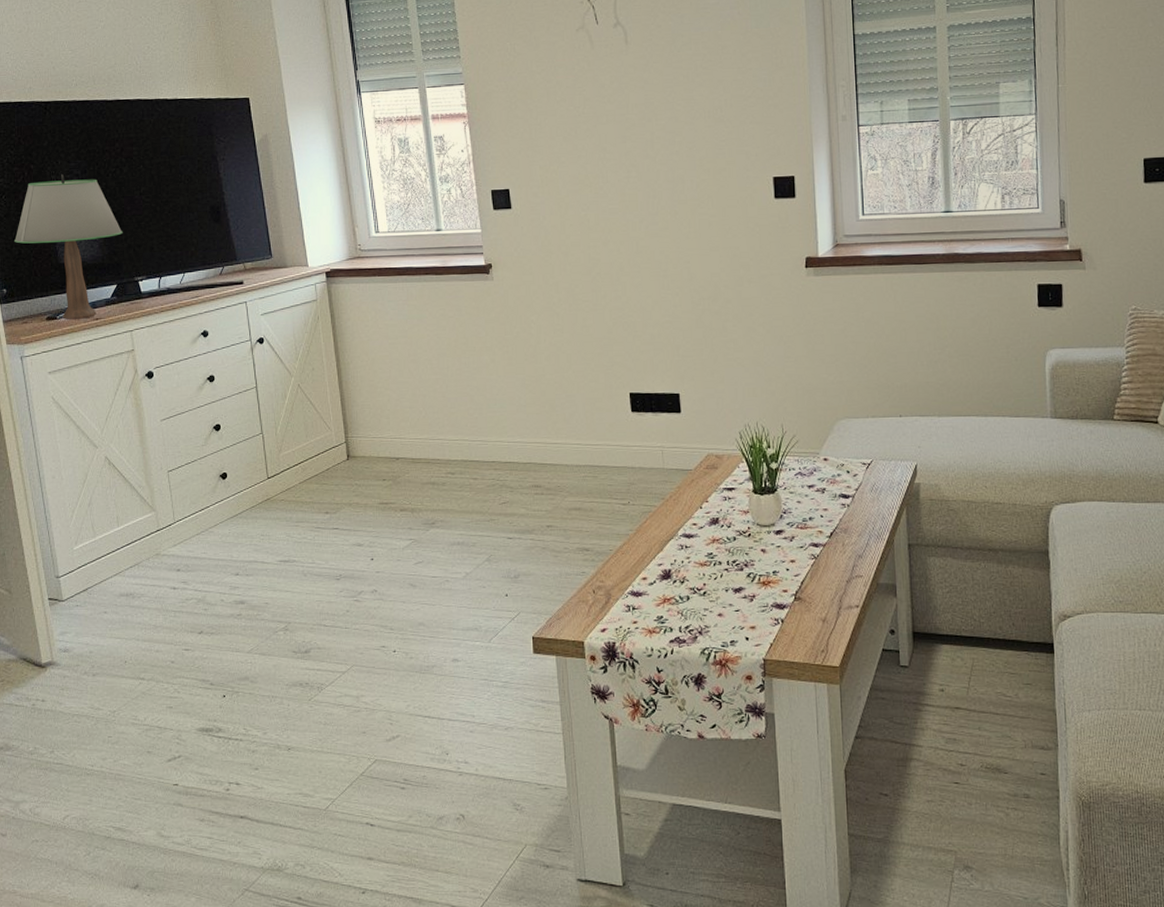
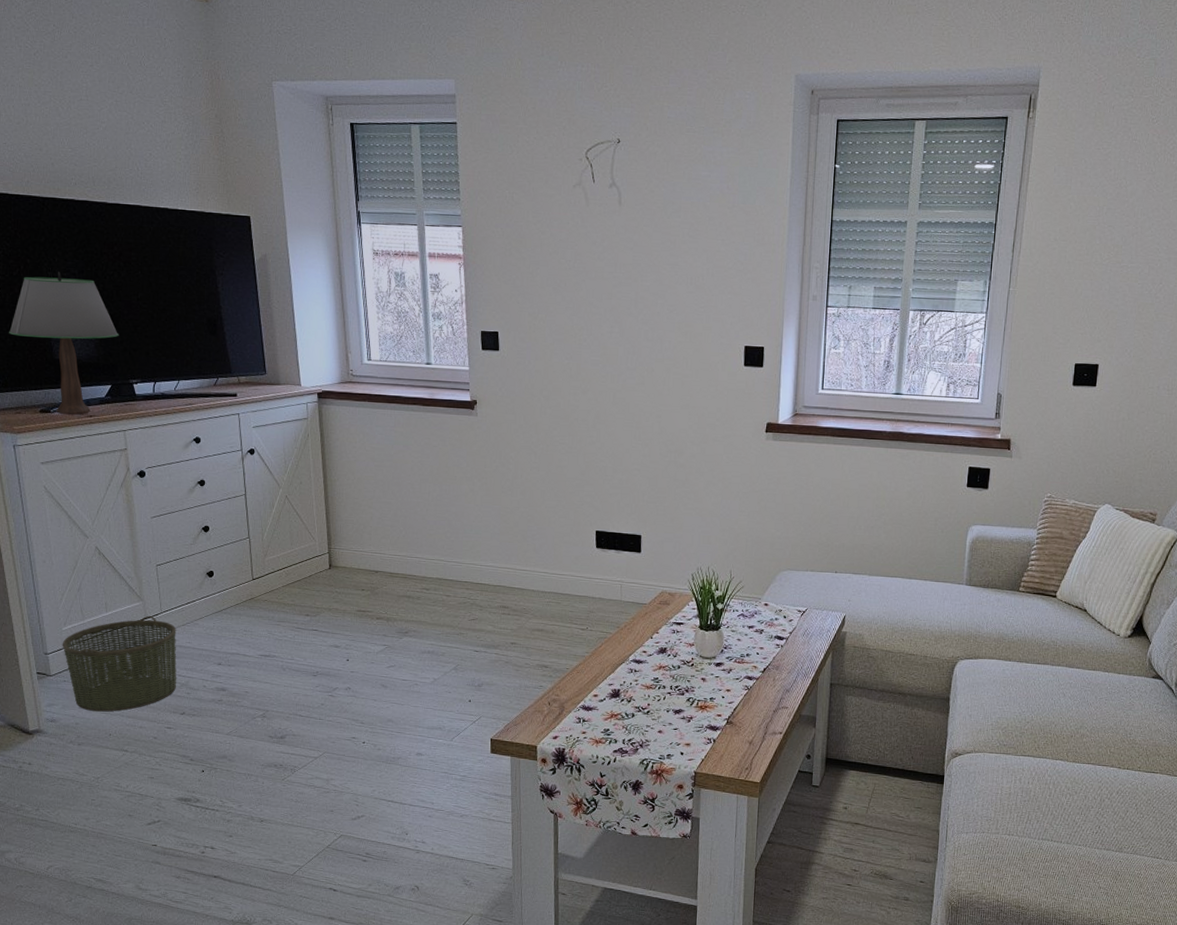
basket: none [73,526,193,637] -> present [62,615,177,712]

